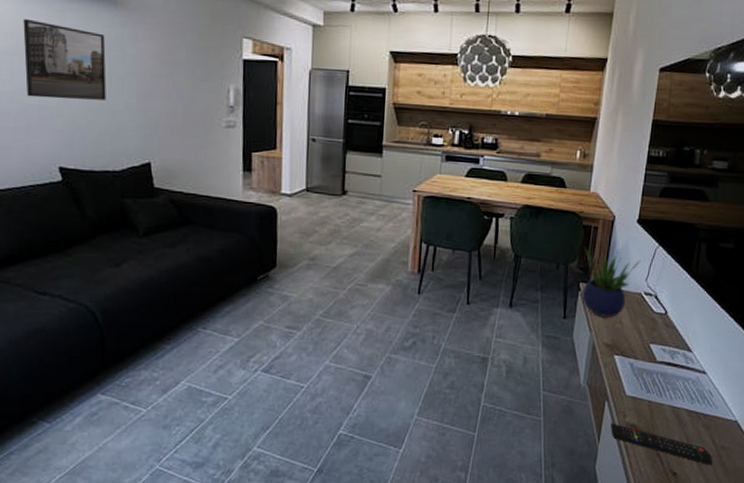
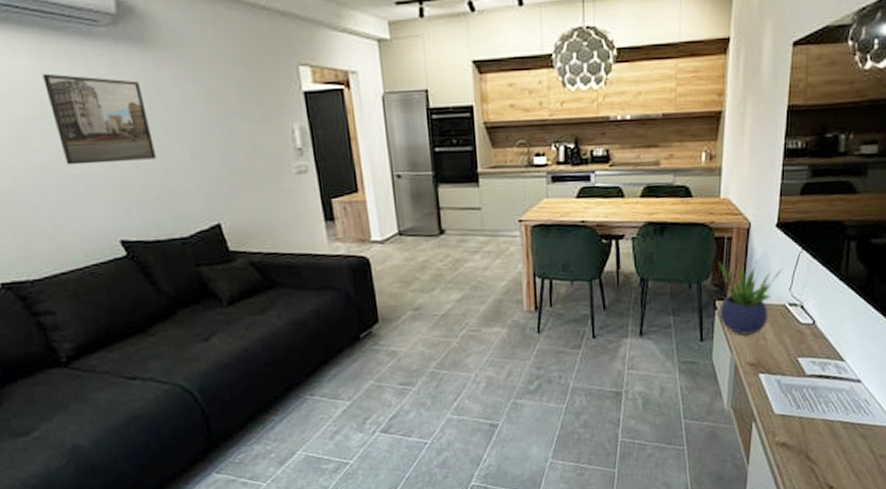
remote control: present [610,423,713,465] -> none [759,443,871,475]

